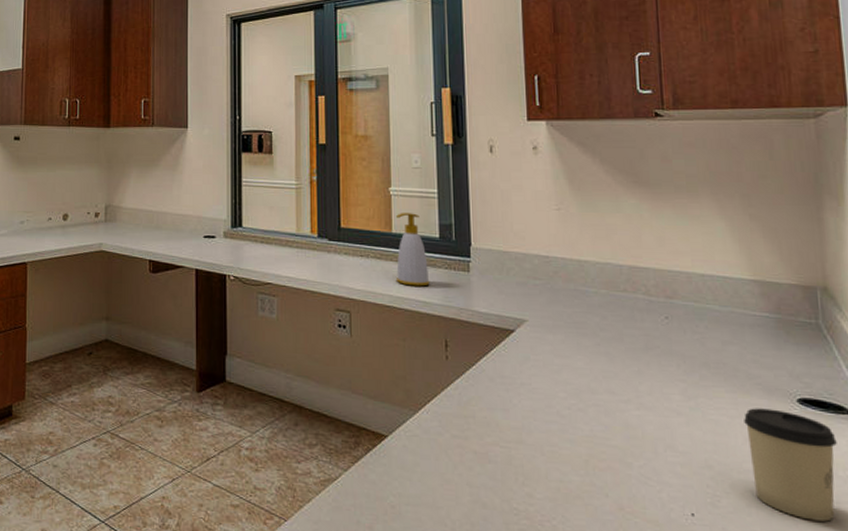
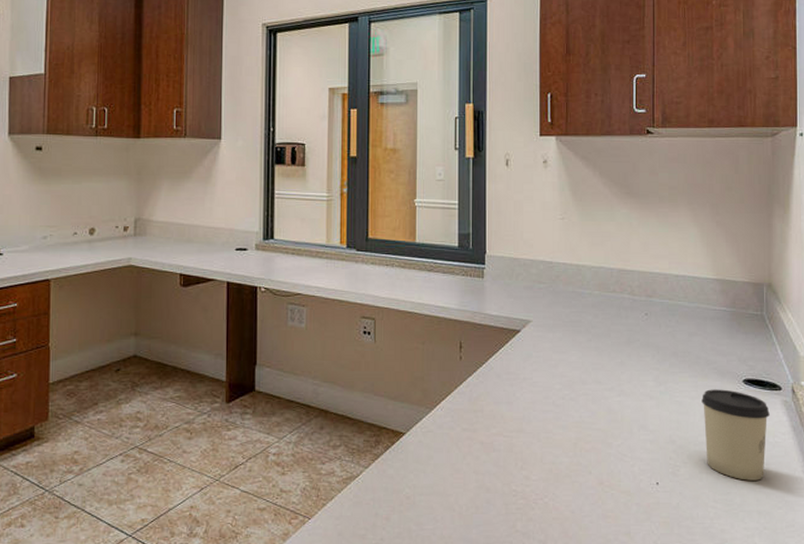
soap bottle: present [396,213,430,287] -> none [418,223,448,293]

